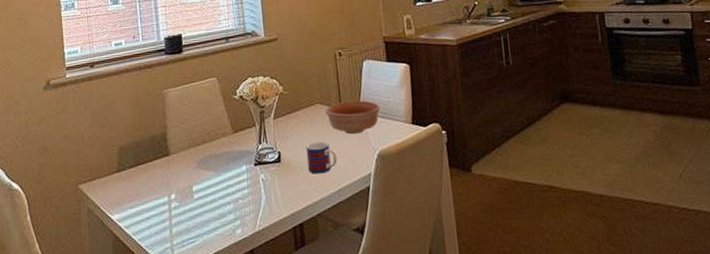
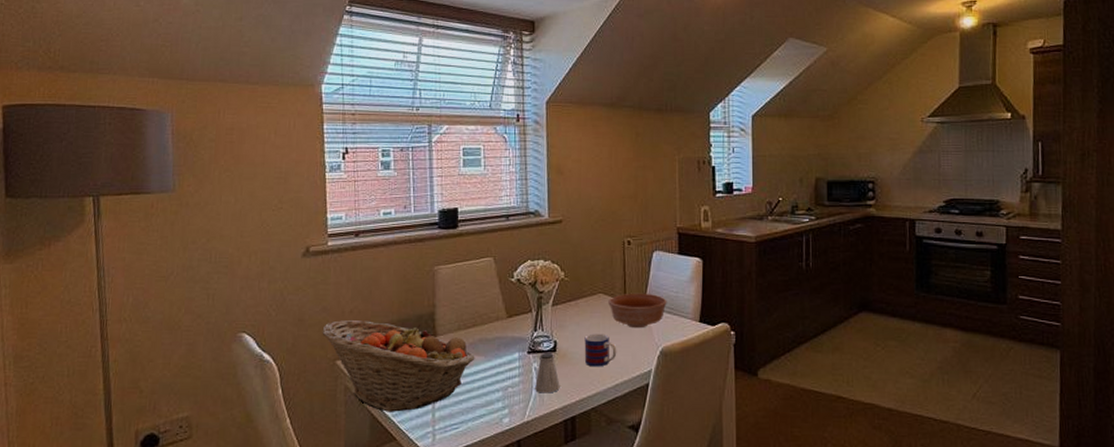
fruit basket: none [65,144,206,231] -> present [322,320,475,412]
saltshaker: none [263,162,287,203] -> present [535,352,560,393]

